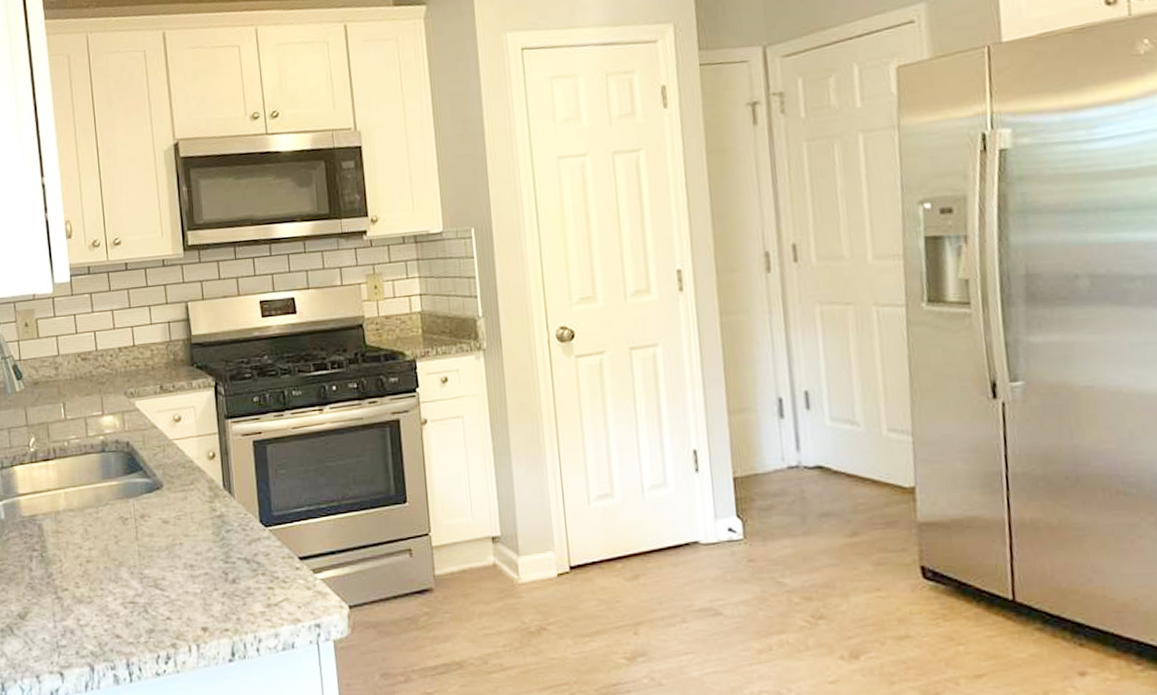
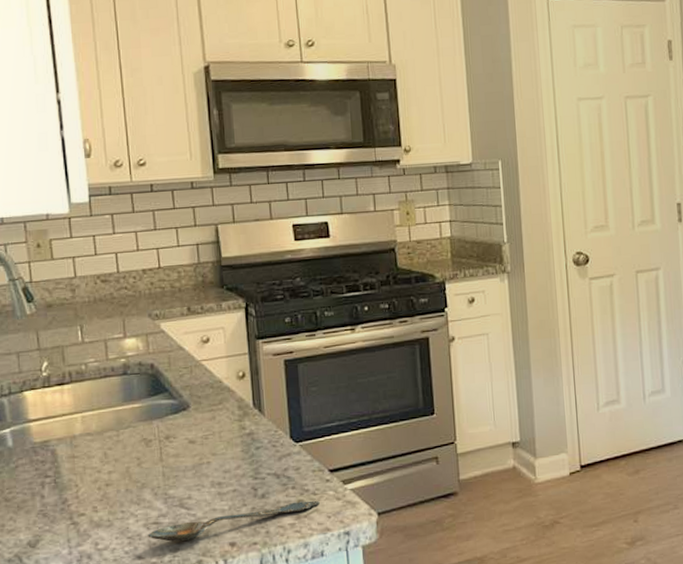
spoon: none [125,588,290,622] -> present [148,500,320,542]

